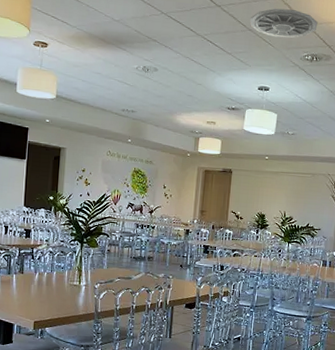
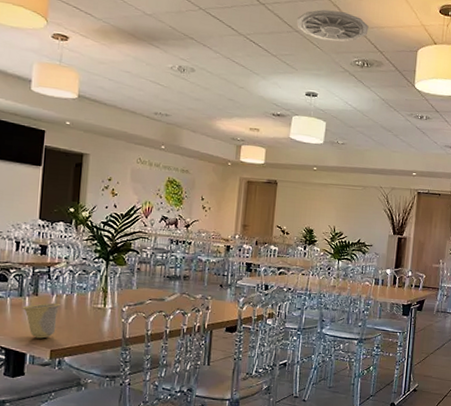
cup: none [10,280,42,311] -> present [22,302,61,339]

